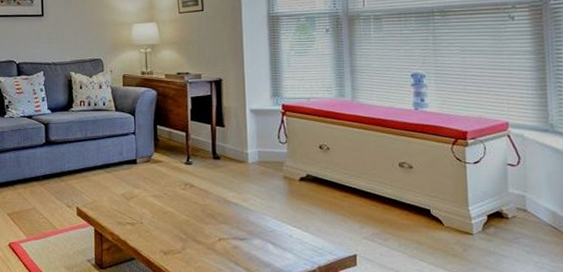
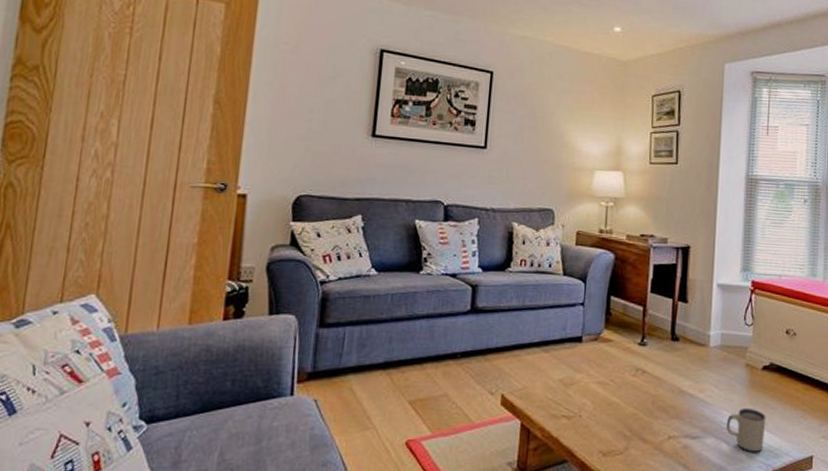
mug: none [271,214,308,252] -> present [727,409,766,453]

